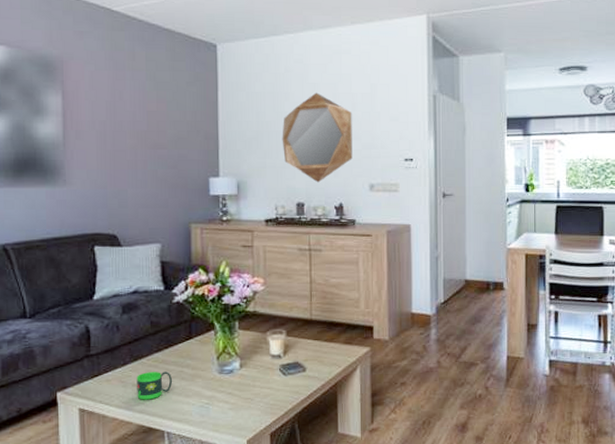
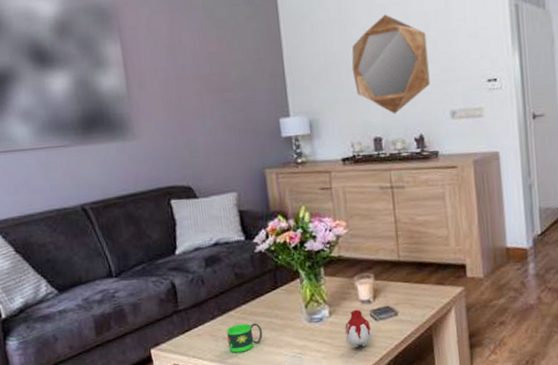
candle: none [253,363,280,401] -> present [345,309,372,348]

